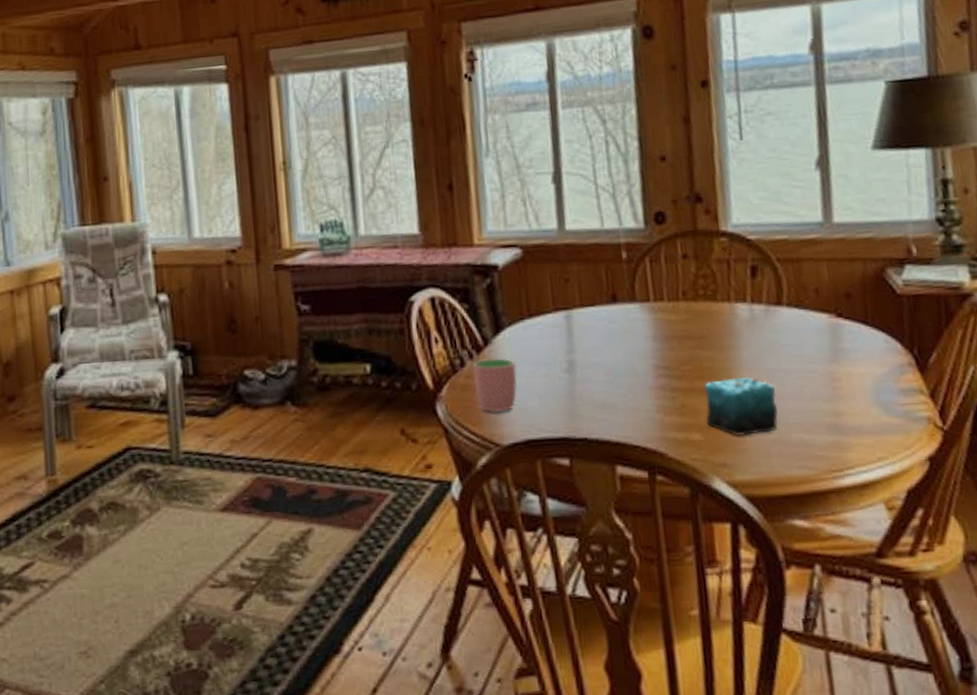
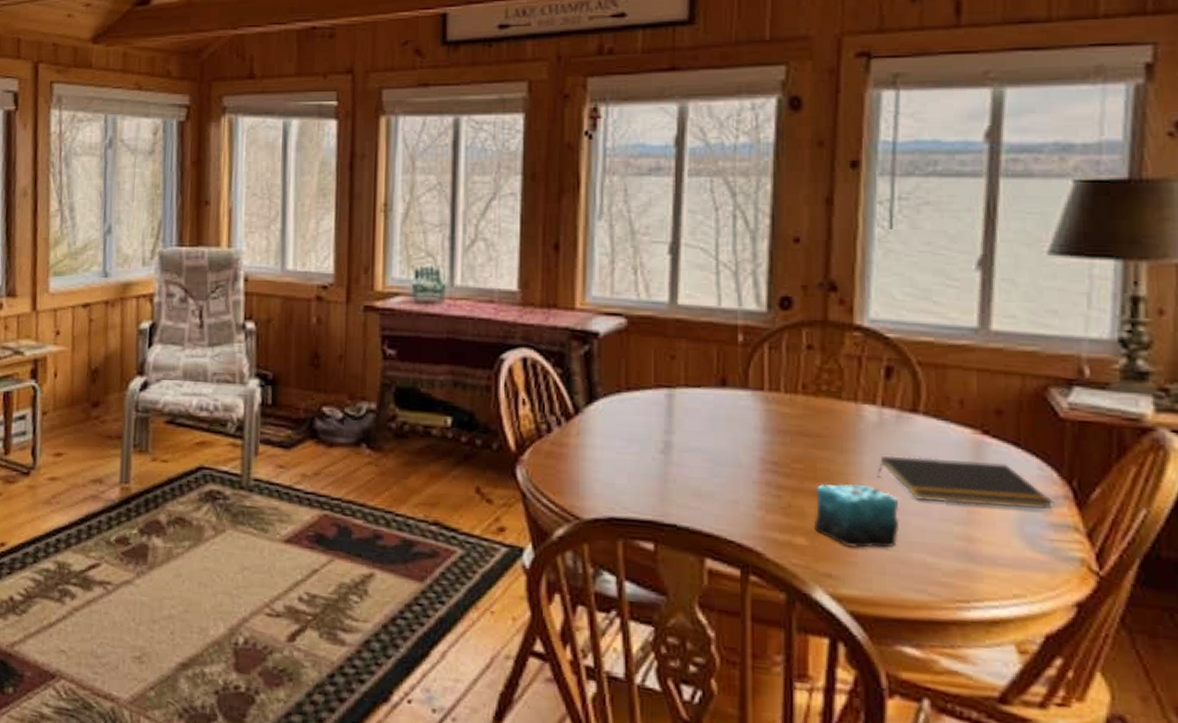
cup: present [472,358,518,413] -> none [559,427,608,486]
notepad: none [754,341,901,384] -> present [877,455,1054,509]

